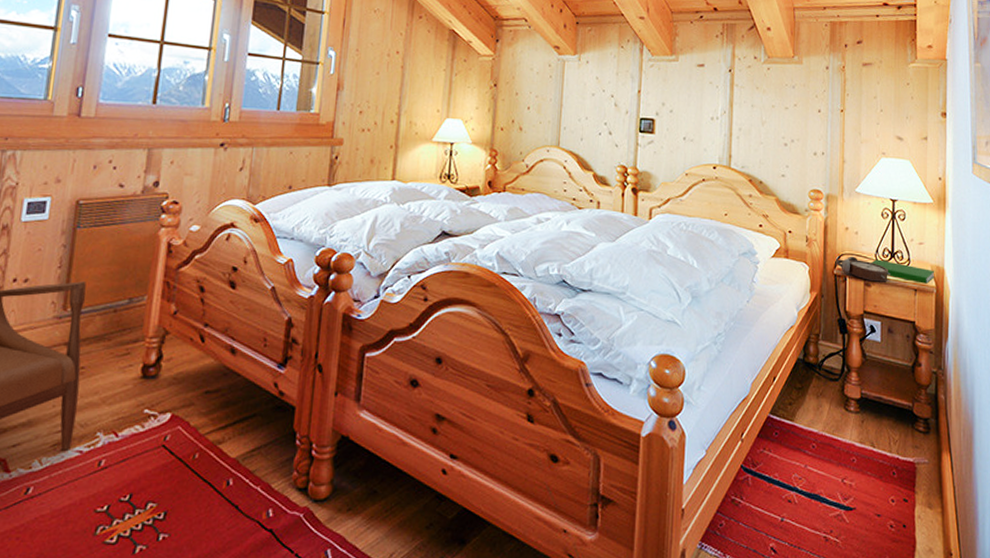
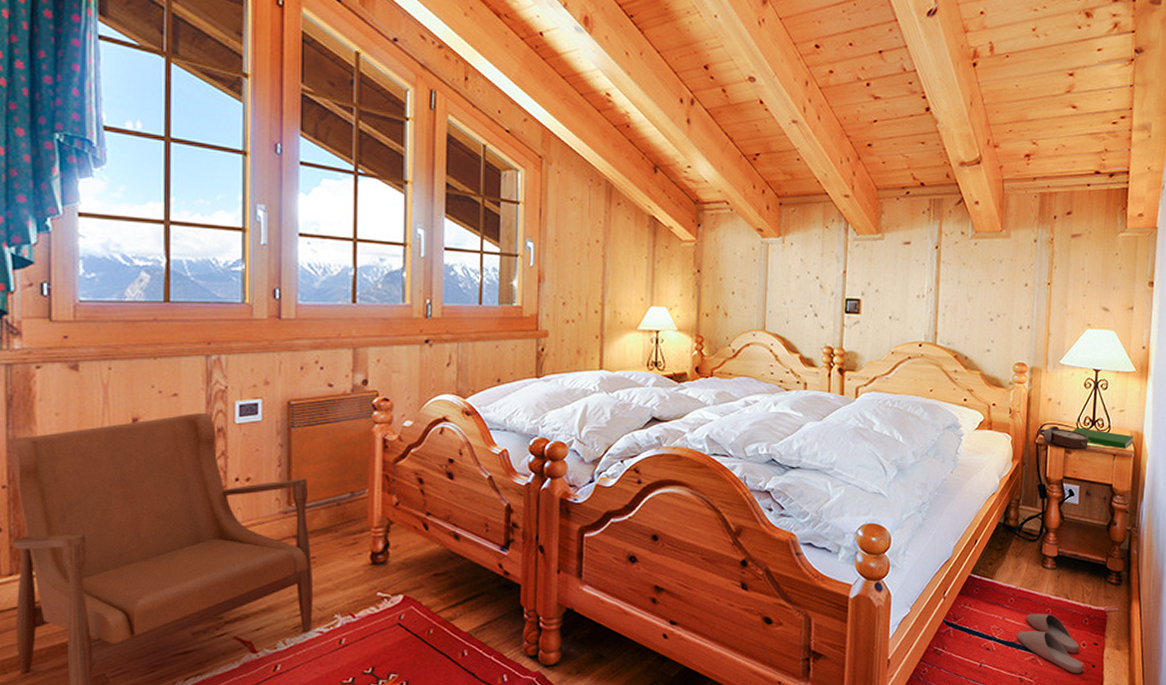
slippers: none [820,462,894,535] -> present [1017,613,1084,674]

